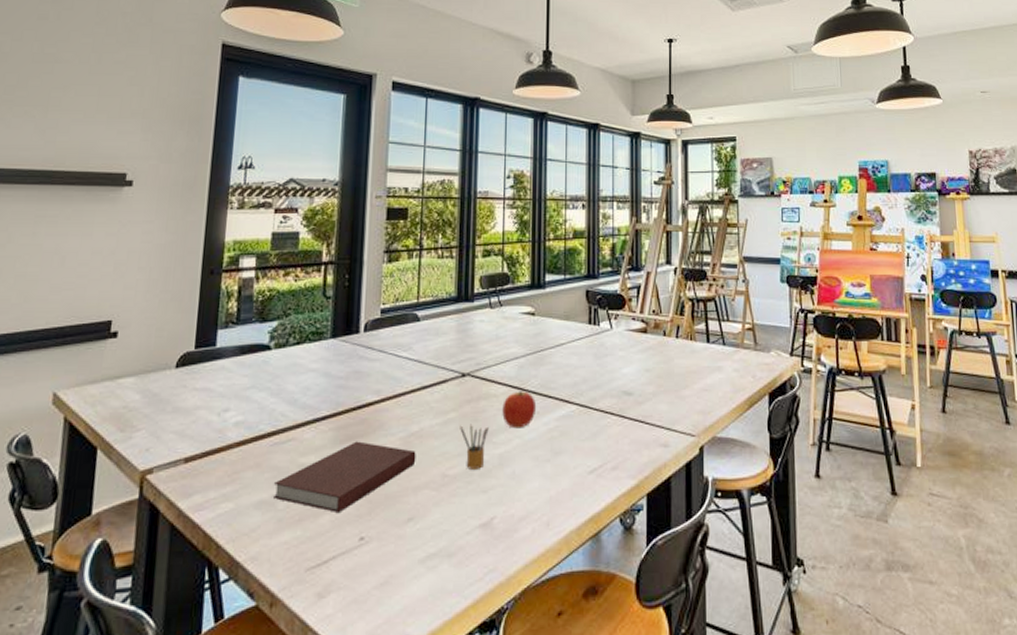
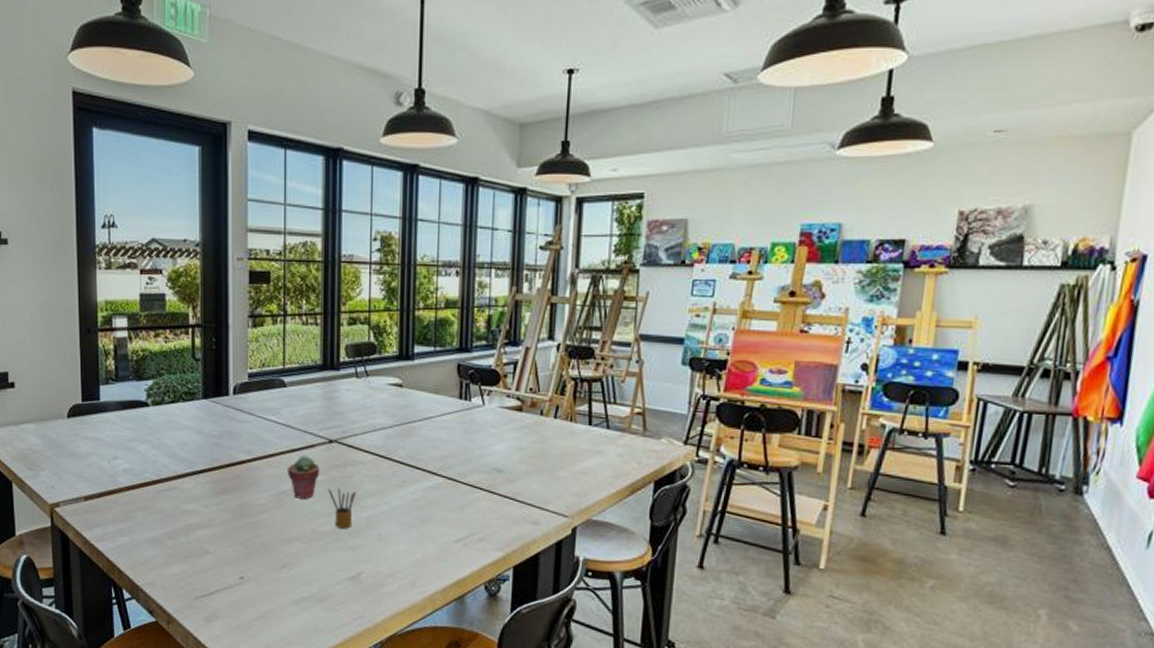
notebook: present [272,441,416,512] -> none [161,494,287,554]
potted succulent: none [417,392,452,441] -> present [286,456,320,500]
apple: present [502,391,537,429] -> none [369,460,404,495]

